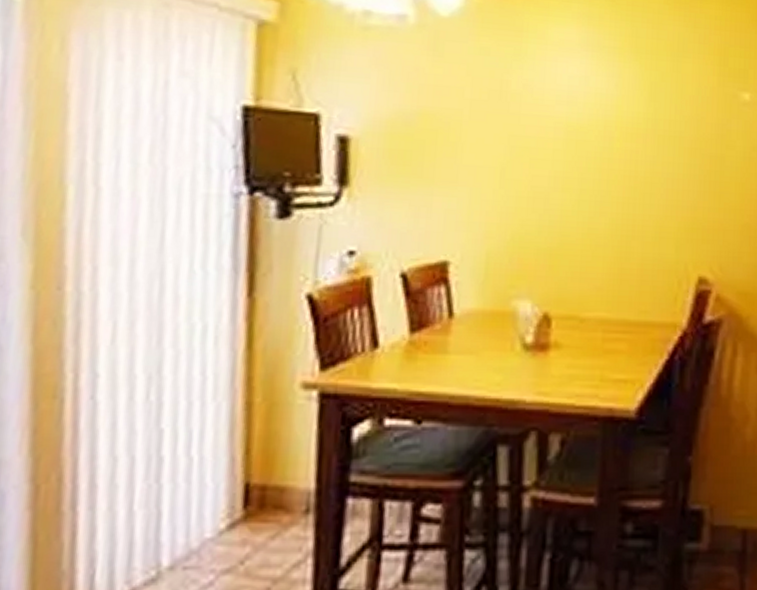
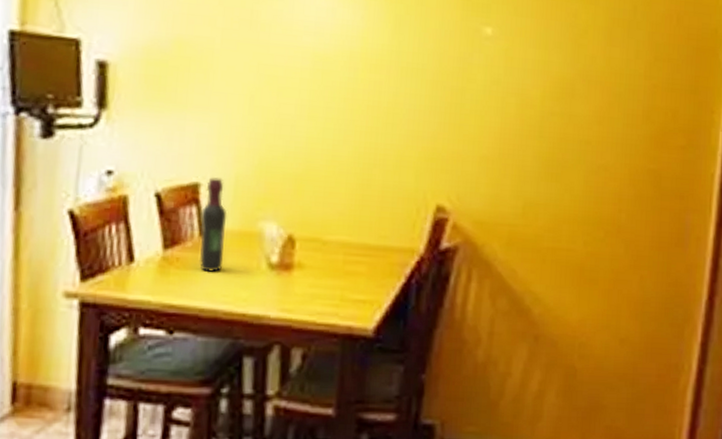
wine bottle: none [449,255,479,355] -> present [199,177,228,272]

